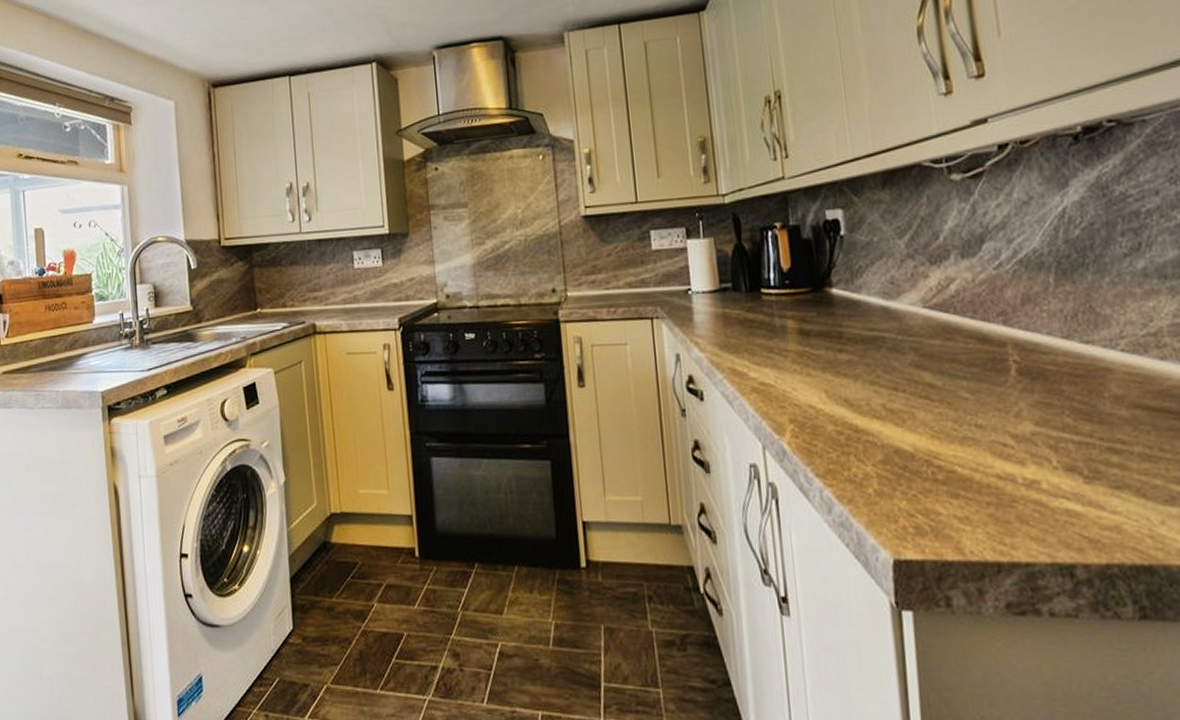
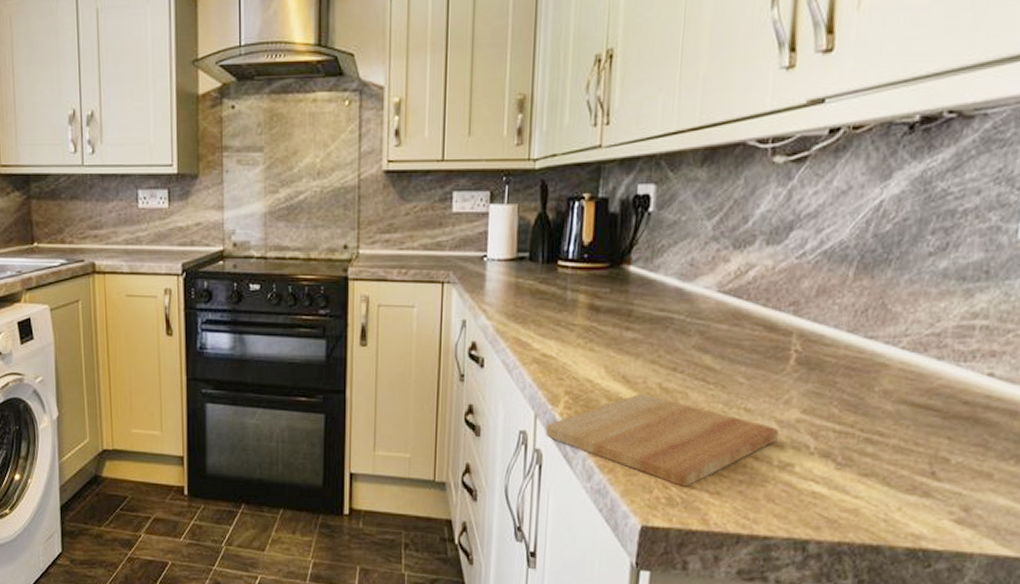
cutting board: none [775,416,1018,513] -> present [545,393,780,487]

